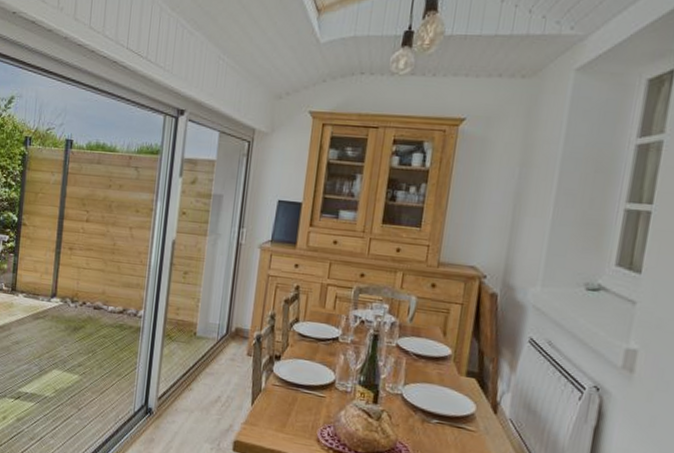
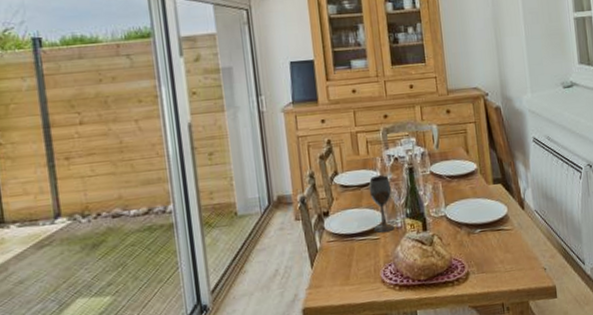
wine glass: none [321,333,351,394] -> present [368,175,395,234]

